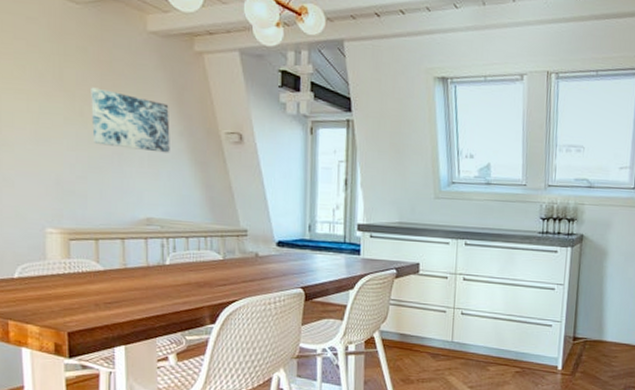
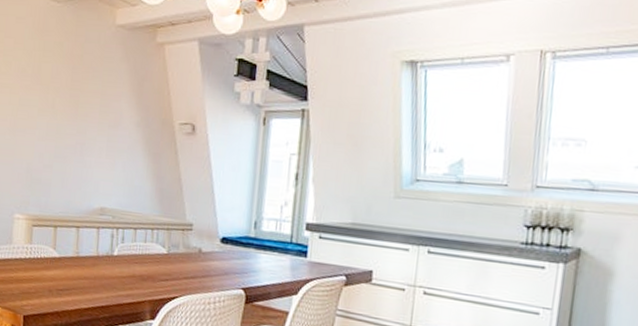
wall art: present [91,87,170,153] -> none [61,80,129,144]

